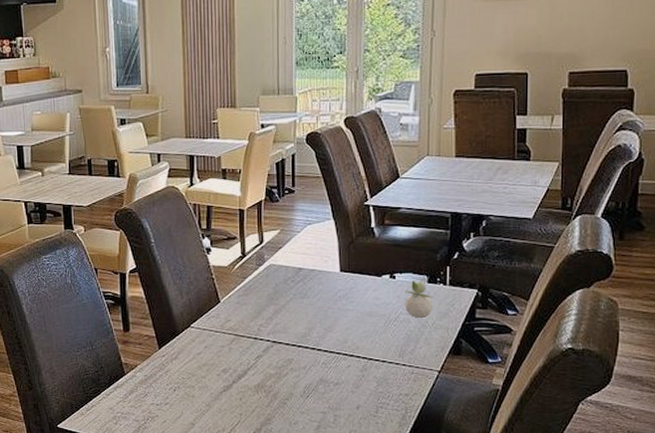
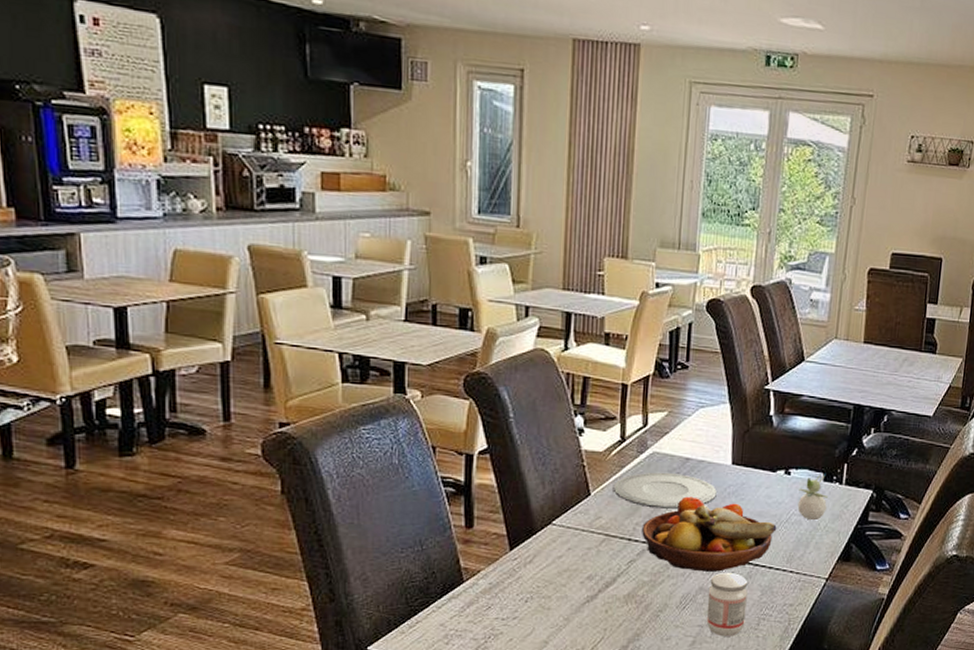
plate: none [238,281,328,311] -> present [613,472,717,509]
fruit bowl: none [266,301,387,365] -> present [642,496,777,572]
jam: none [328,366,364,422] -> present [706,573,748,637]

